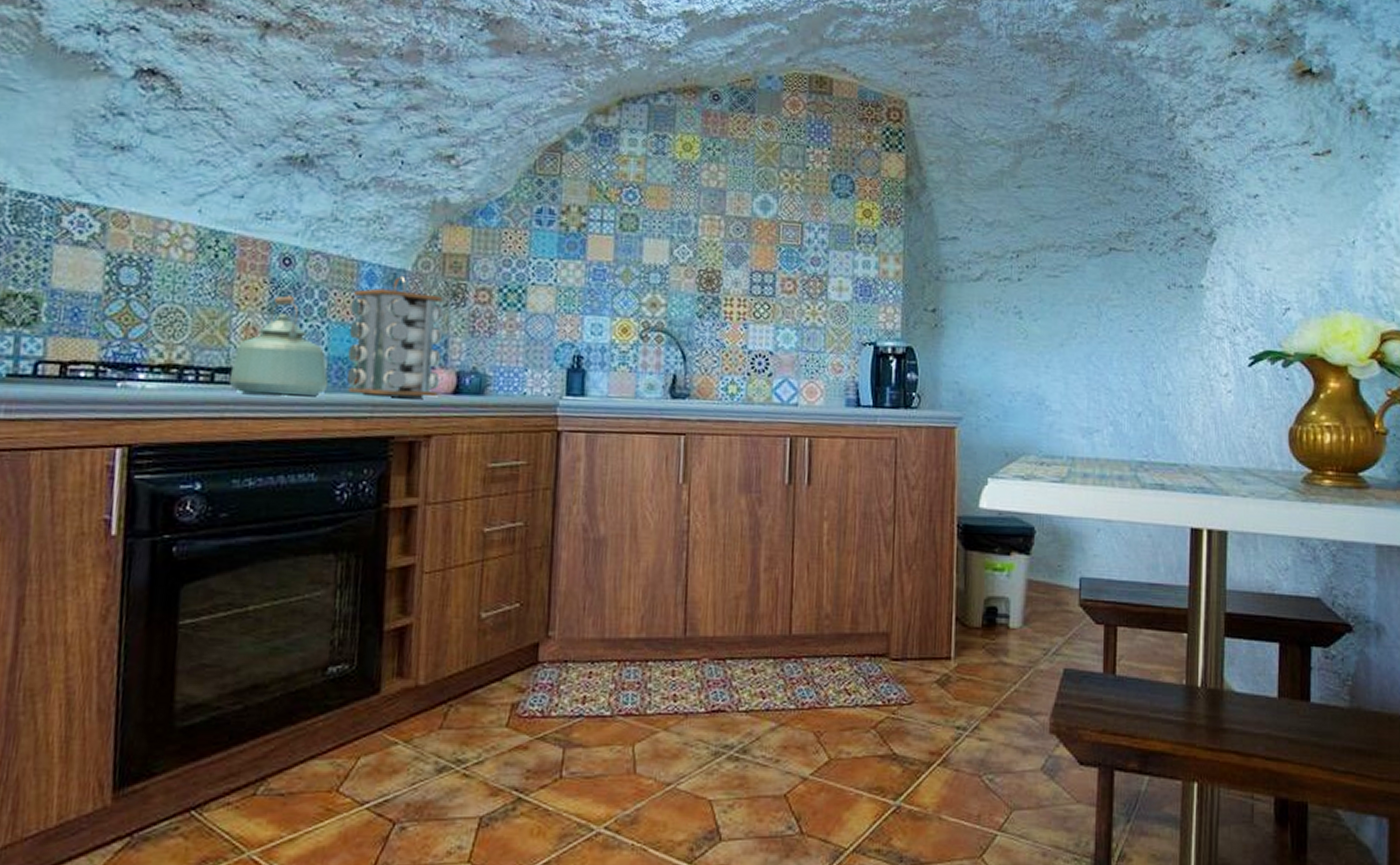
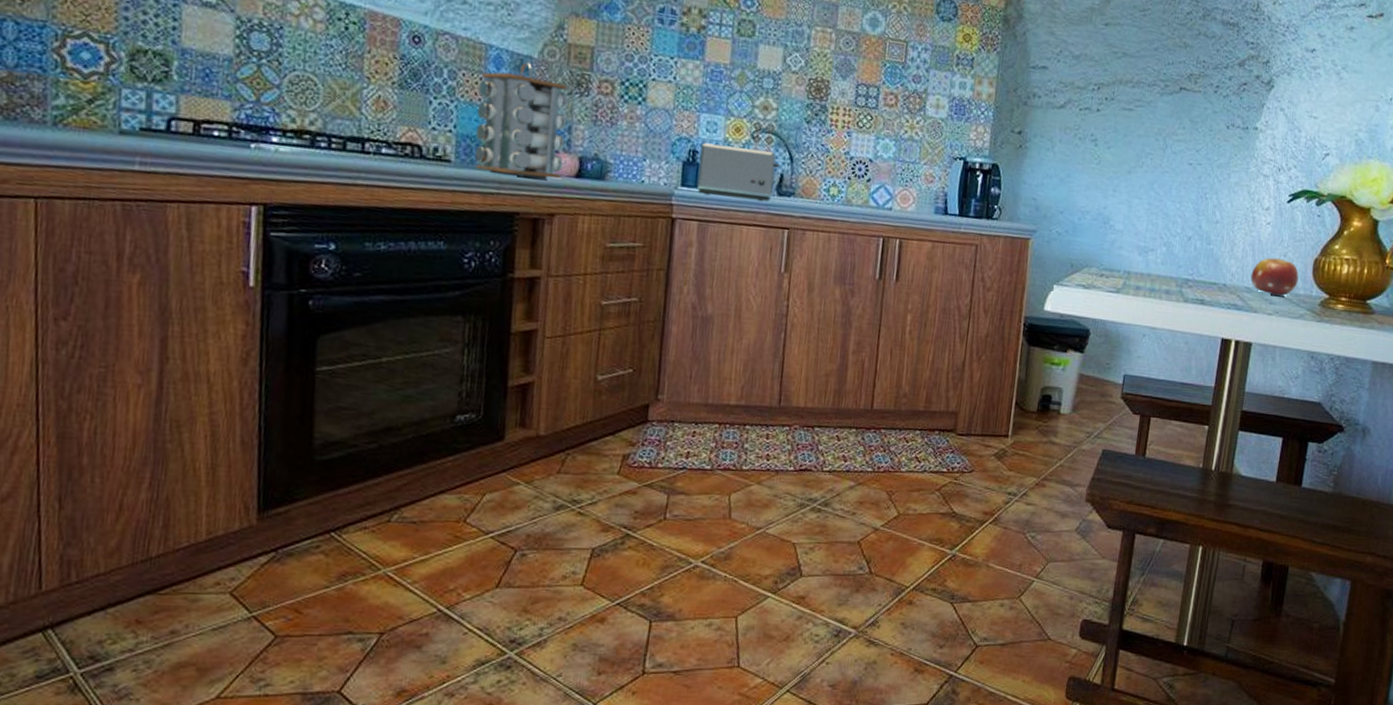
kettle: present [228,295,329,397] -> none [360,72,457,170]
toaster: none [583,347,672,407] -> present [696,143,780,203]
fruit: none [1216,430,1273,474] -> present [1250,257,1299,296]

